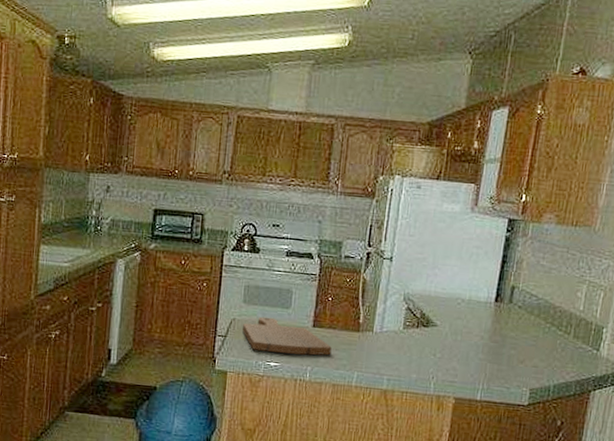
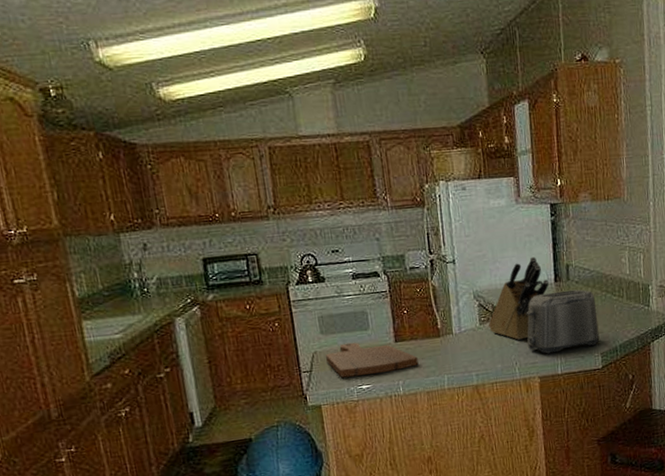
knife block: none [412,270,489,354] -> present [489,256,549,340]
toaster: none [449,311,537,379] -> present [526,289,600,354]

